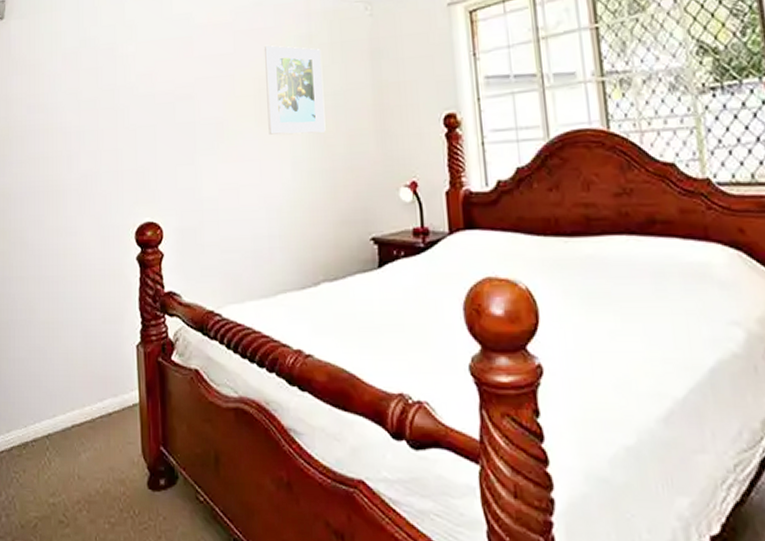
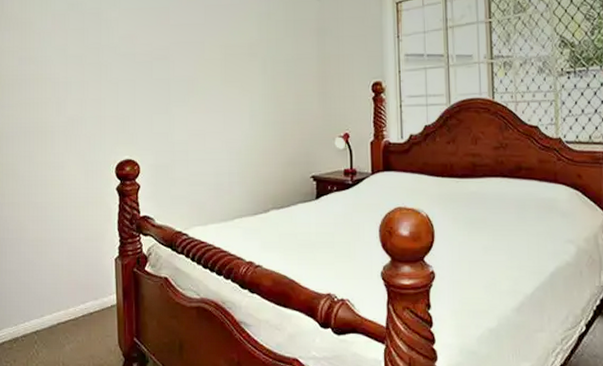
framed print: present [265,45,326,135] -> none [231,18,279,93]

